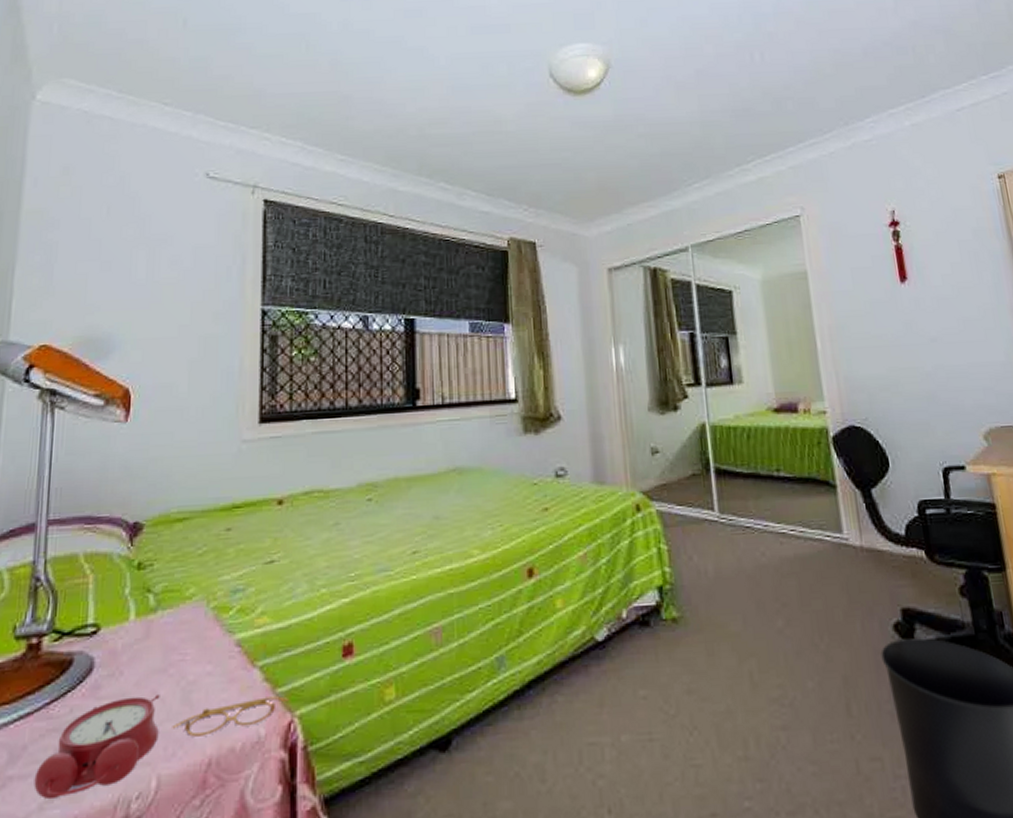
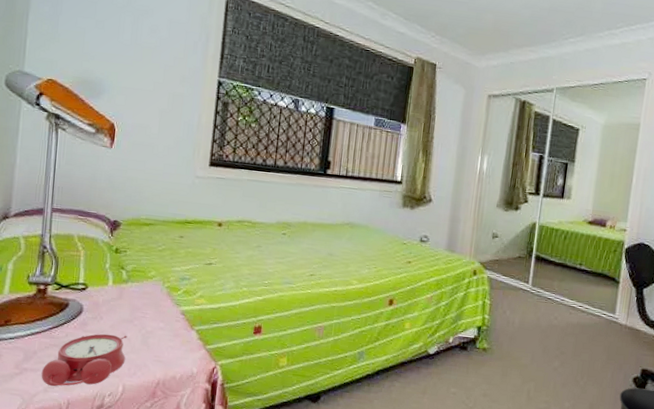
glasses: present [172,696,290,737] -> none [134,349,215,366]

